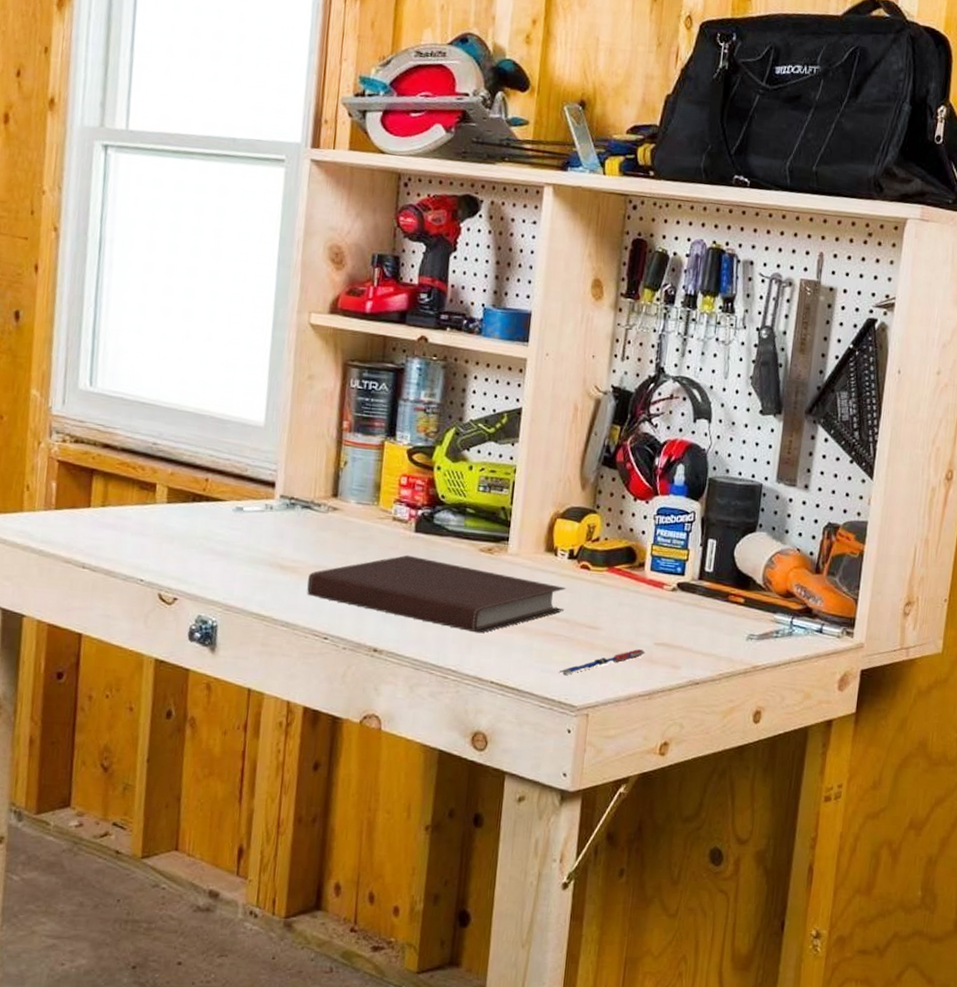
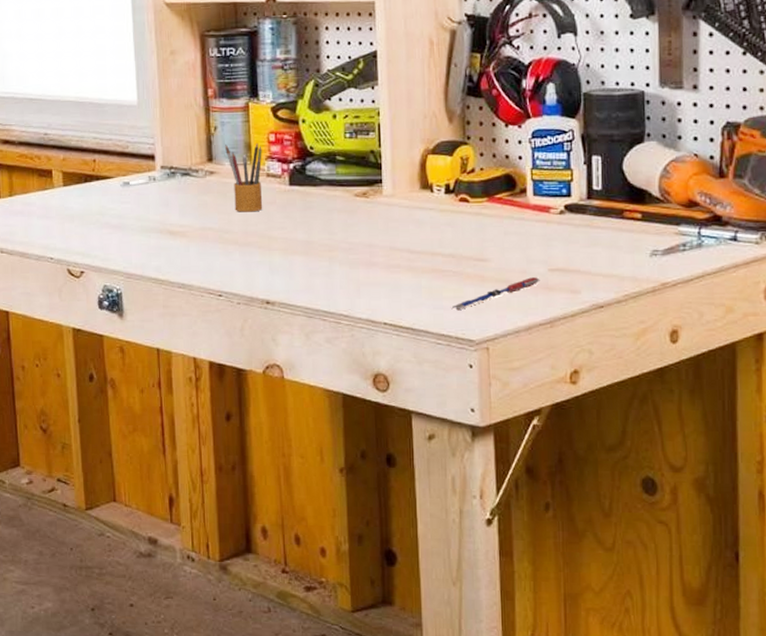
notebook: present [307,554,566,633] -> none [196,208,448,277]
pencil box: none [353,481,392,555] -> present [225,142,263,212]

